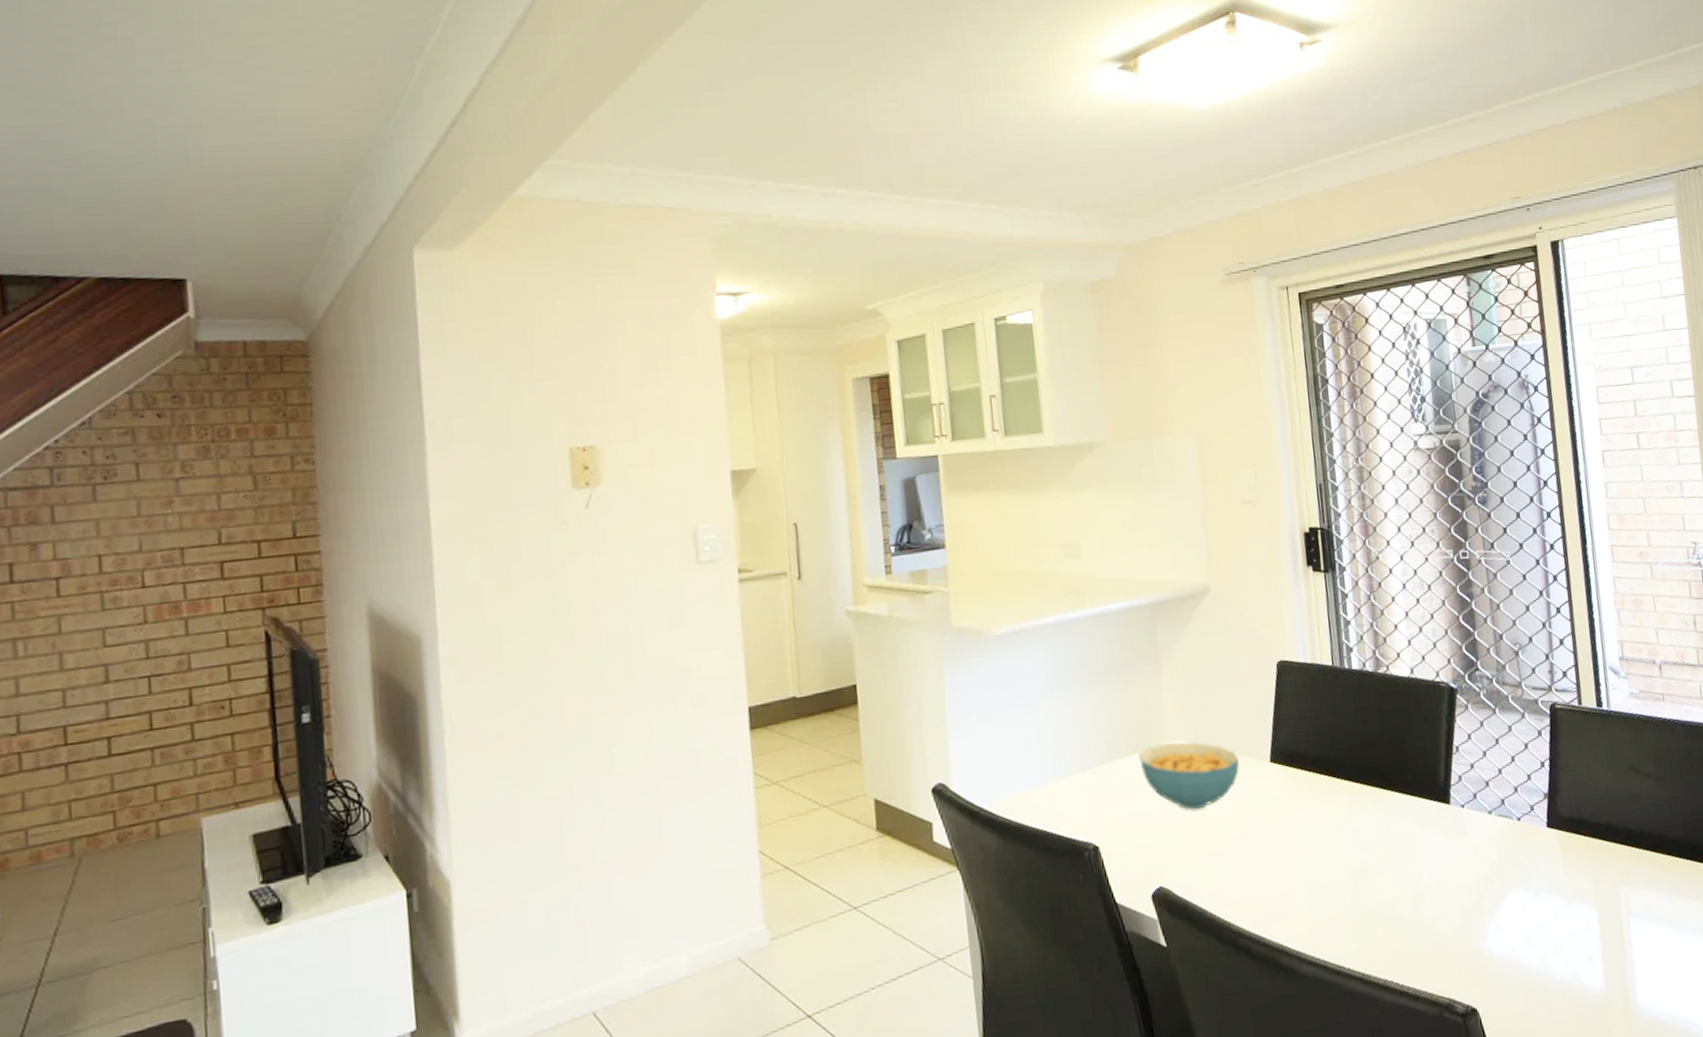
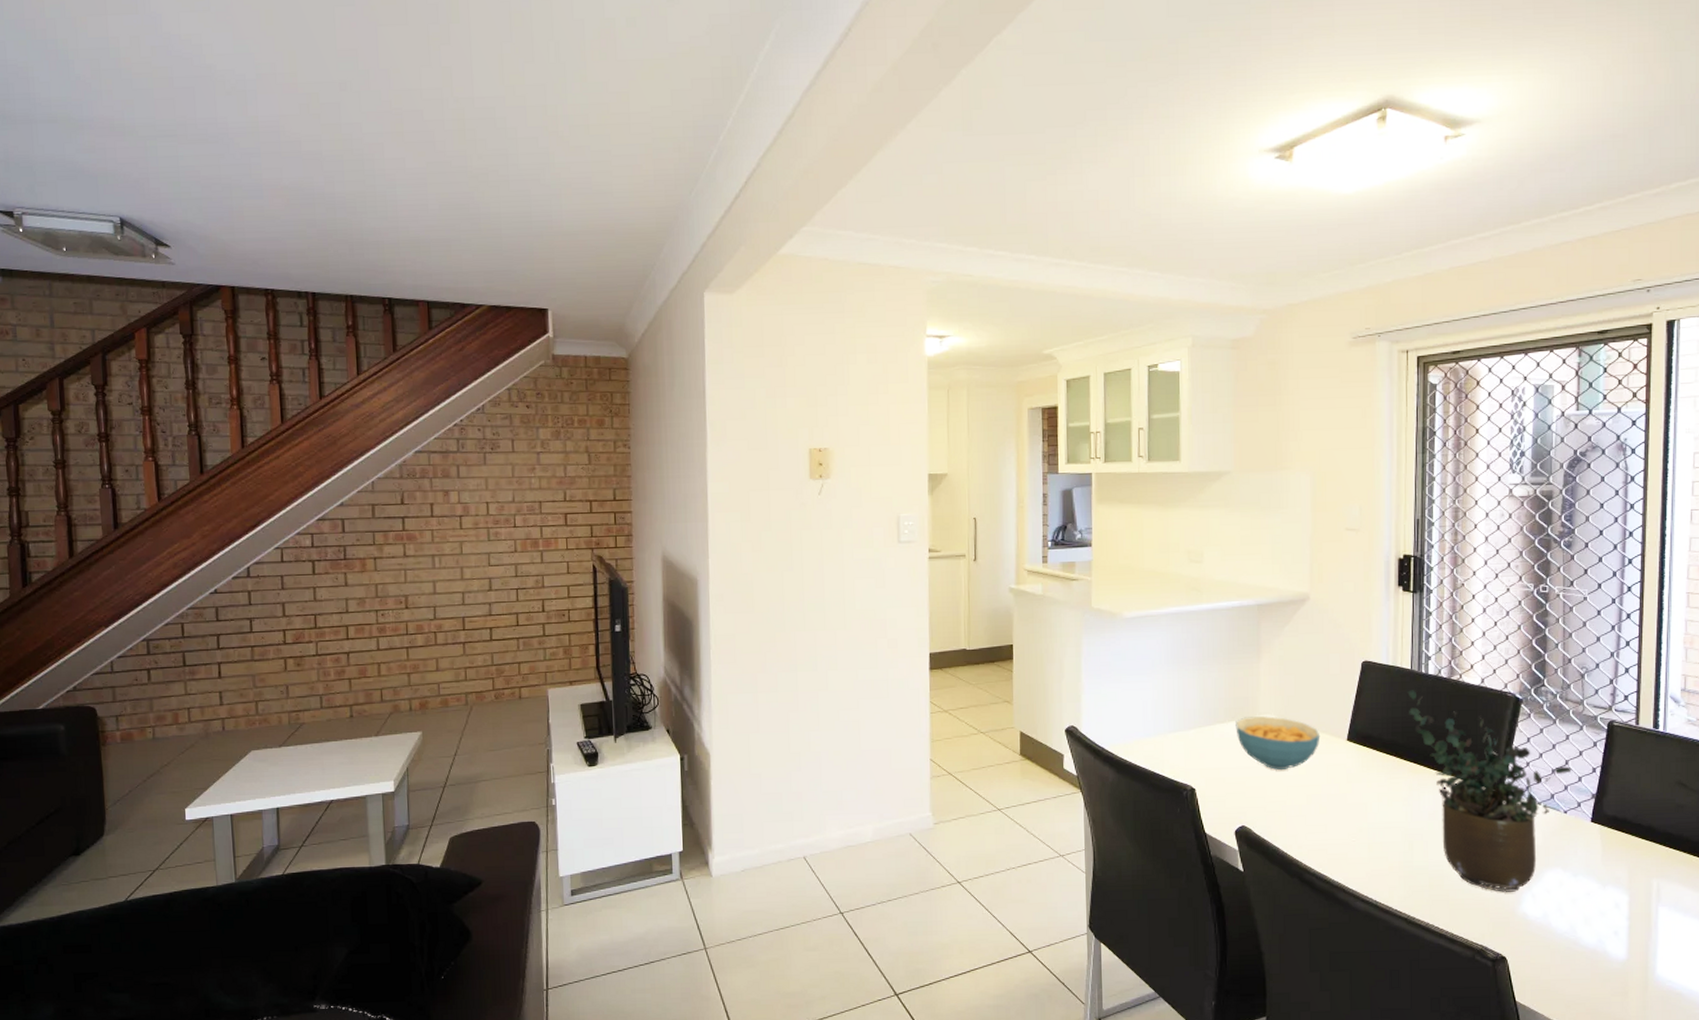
potted plant: none [1331,690,1519,929] -> present [1407,690,1572,892]

